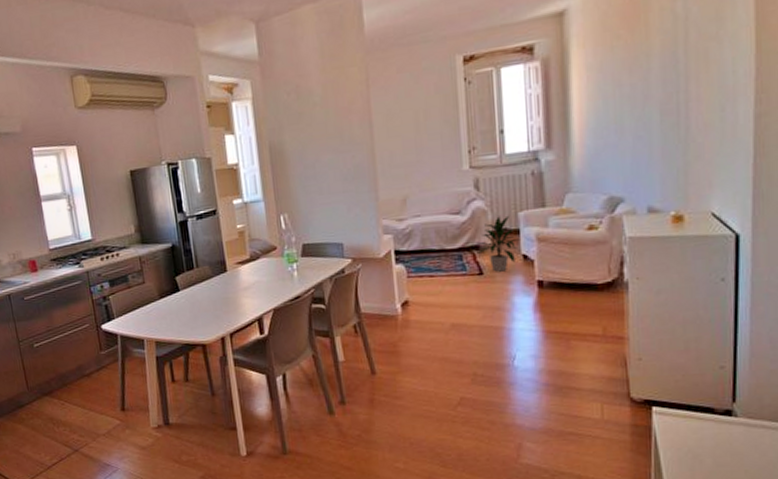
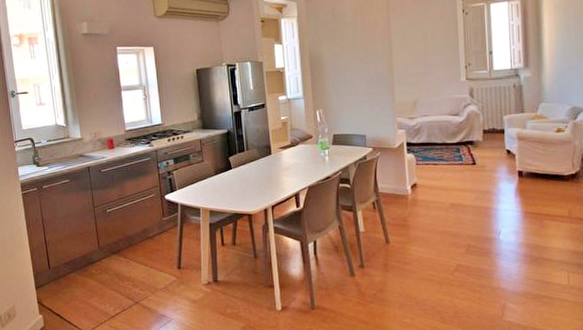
indoor plant: present [474,215,520,272] -> none [469,118,505,163]

